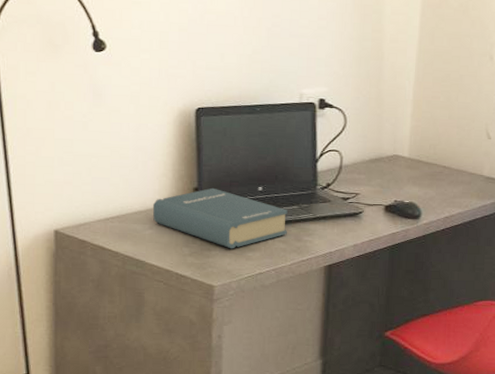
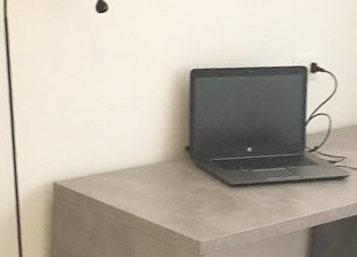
hardback book: present [152,187,288,249] -> none [145,147,275,207]

